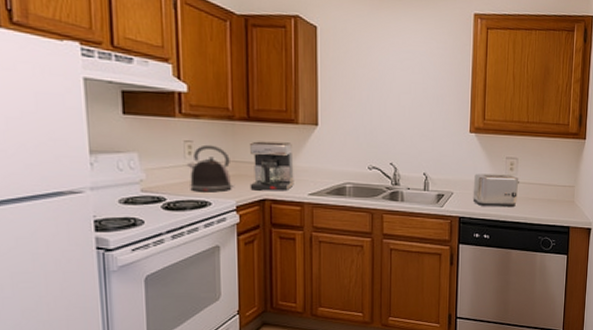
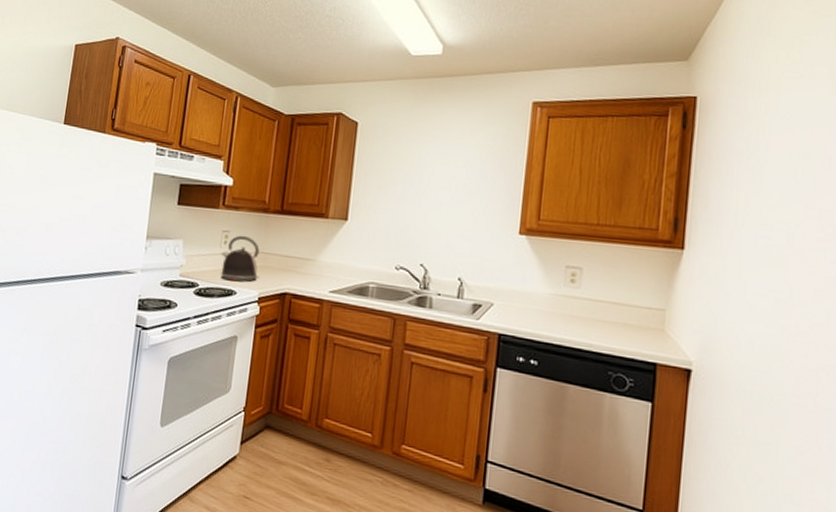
coffee maker: present [249,141,294,191] -> none [273,234,320,287]
toaster: present [472,173,519,207] -> none [518,283,583,328]

